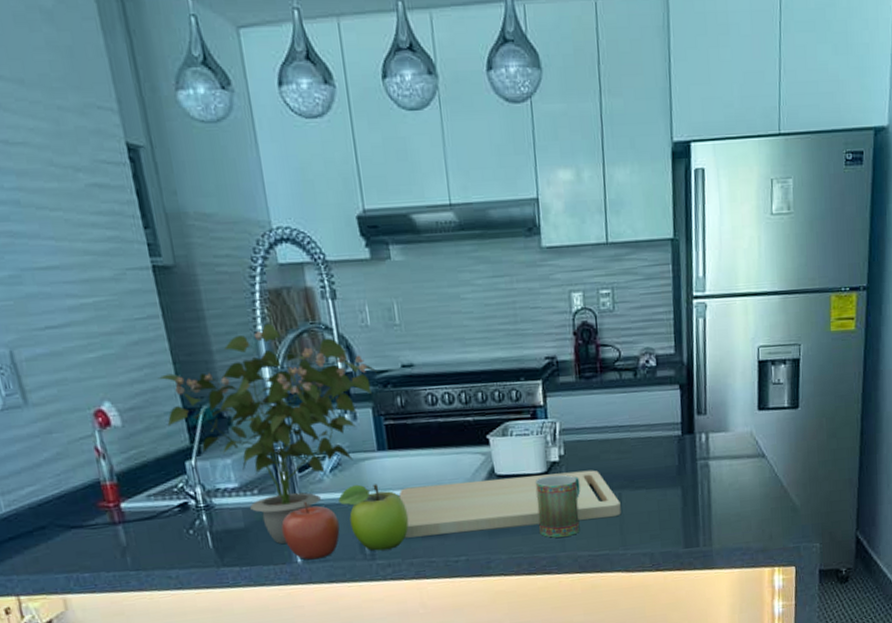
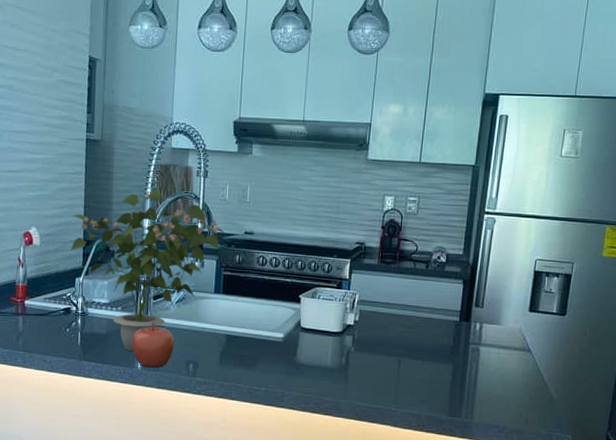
fruit: present [338,484,409,551] -> none [177,316,228,371]
cutting board: present [398,470,621,538] -> none [221,325,399,379]
mug: present [535,474,581,538] -> none [327,335,368,387]

